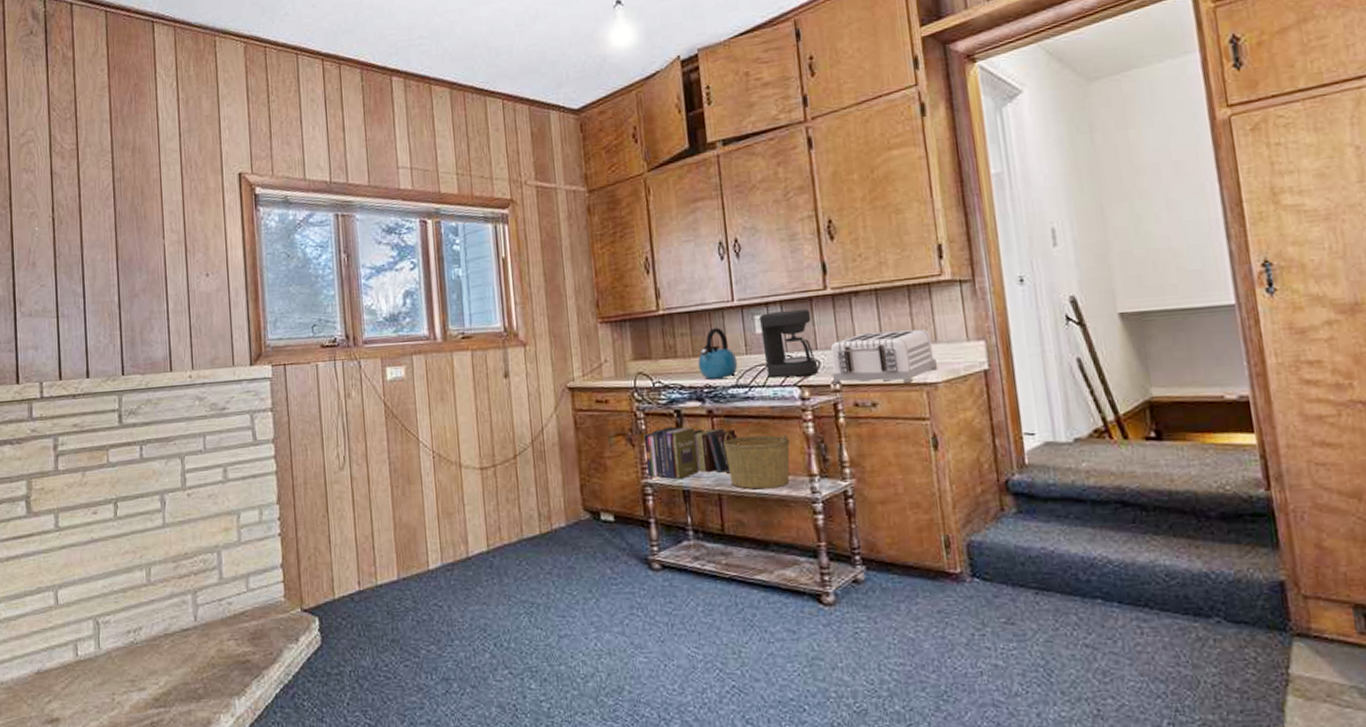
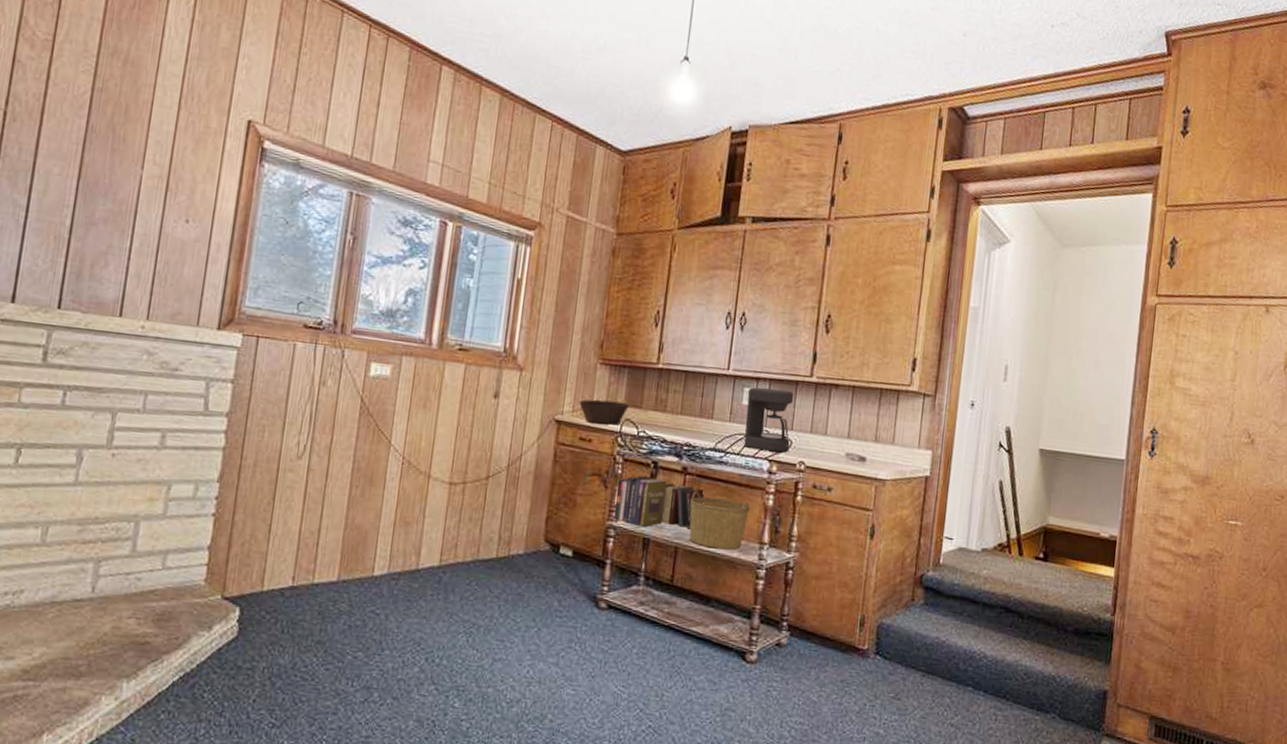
bowl: none [587,356,639,384] -> present [579,399,630,425]
kettle: present [697,327,738,379] -> none [683,391,721,440]
toaster: present [830,329,938,384] -> none [799,423,890,476]

